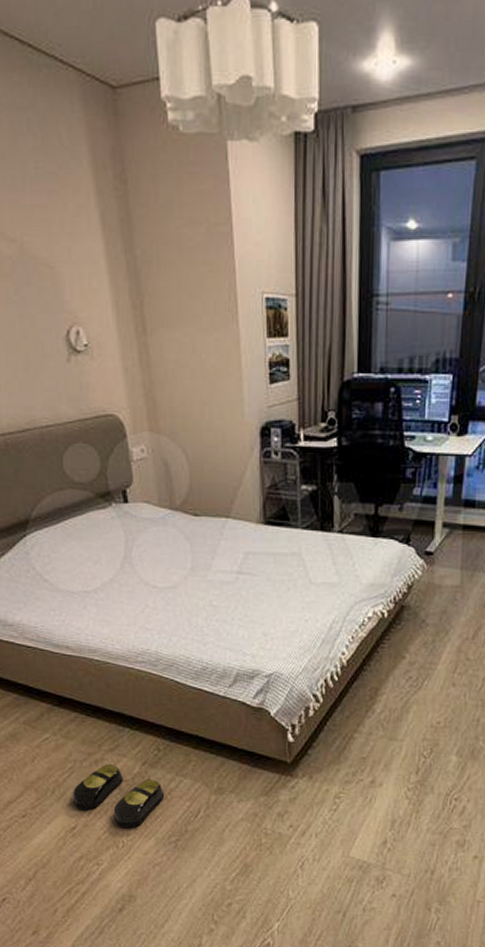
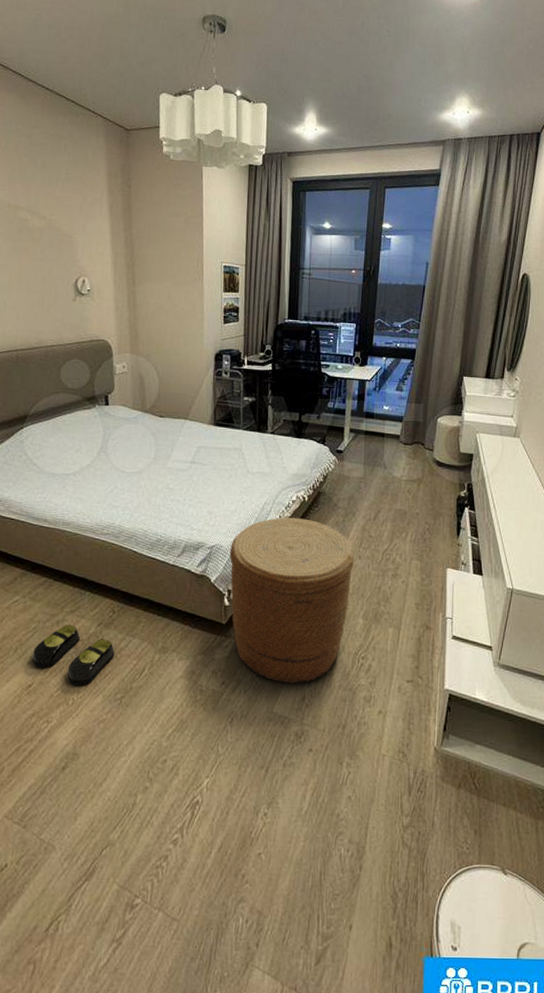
basket: none [291,638,448,827] -> present [229,517,355,684]

